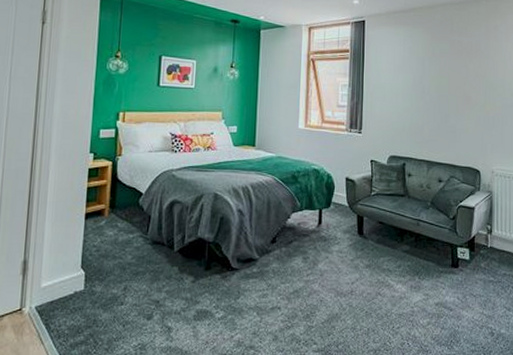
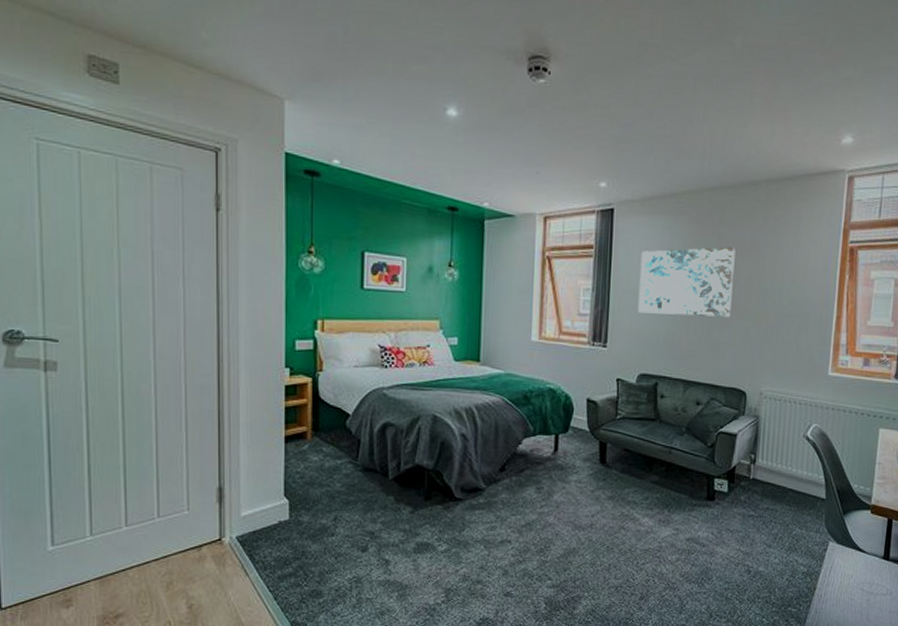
wall art: none [386,50,465,107] -> present [637,246,736,317]

